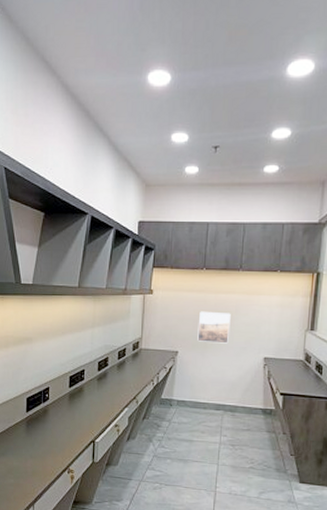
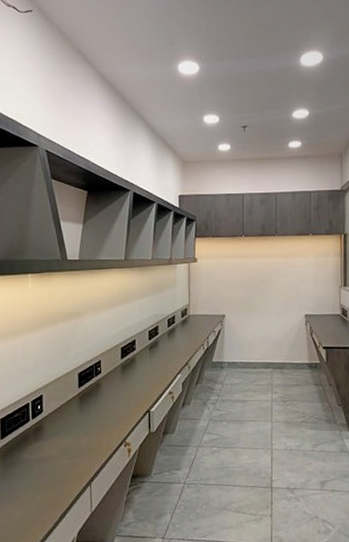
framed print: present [197,311,231,344] -> none [242,275,272,305]

